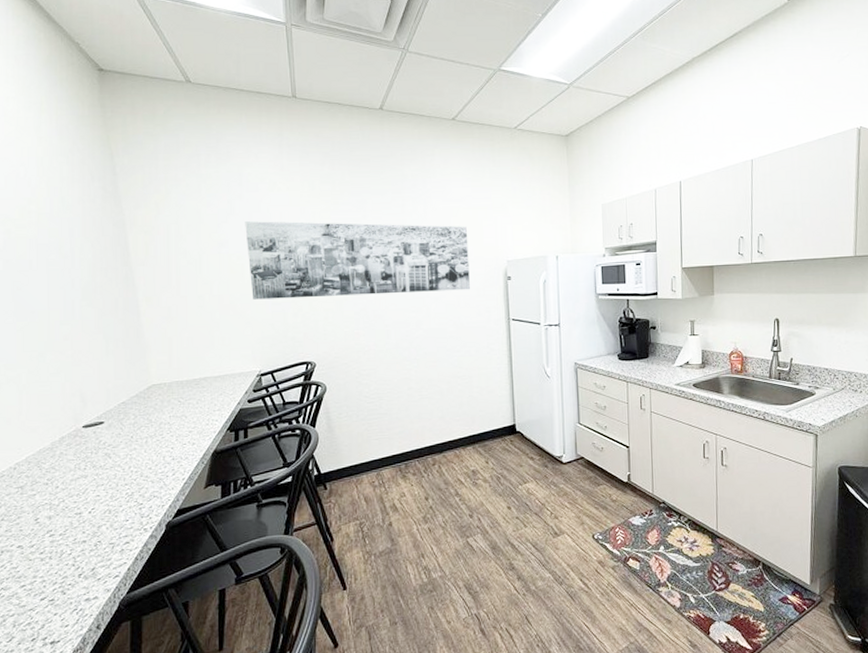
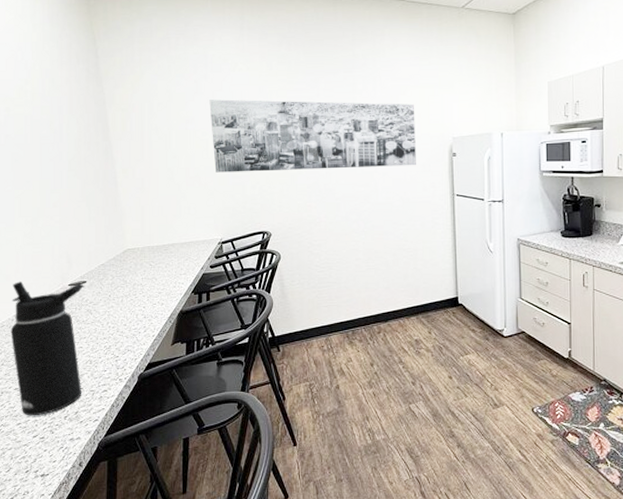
water bottle: none [12,423,103,577] -> present [10,281,85,416]

